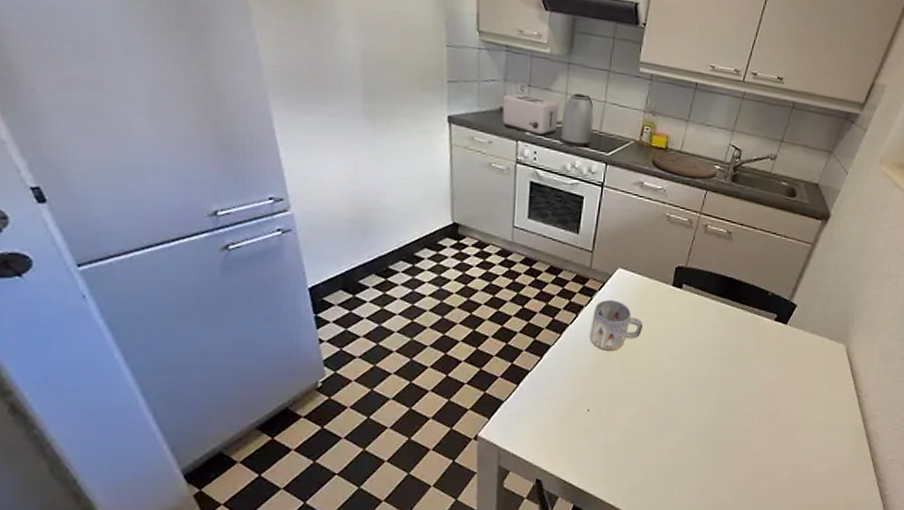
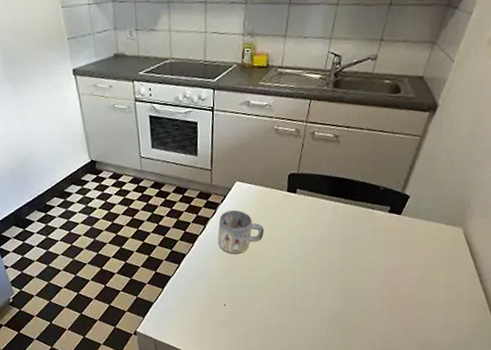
toaster: present [502,93,558,137] -> none [115,38,166,74]
kettle: present [560,93,594,148] -> none [169,28,198,79]
cutting board: present [653,152,717,180] -> none [256,68,318,91]

